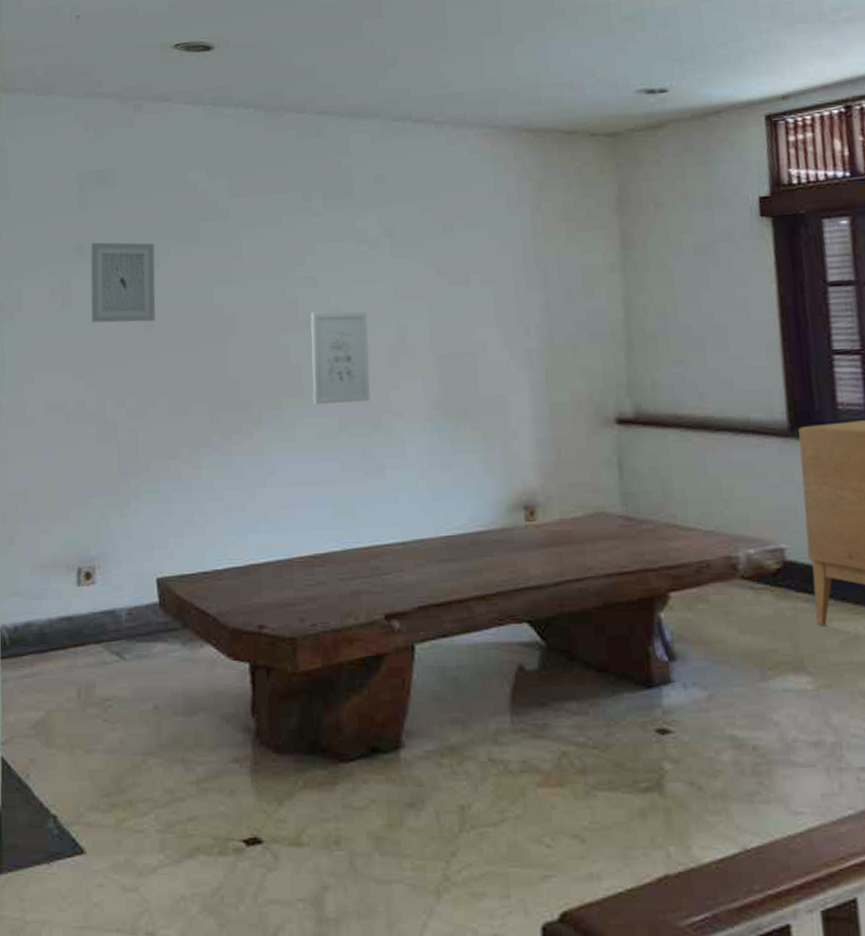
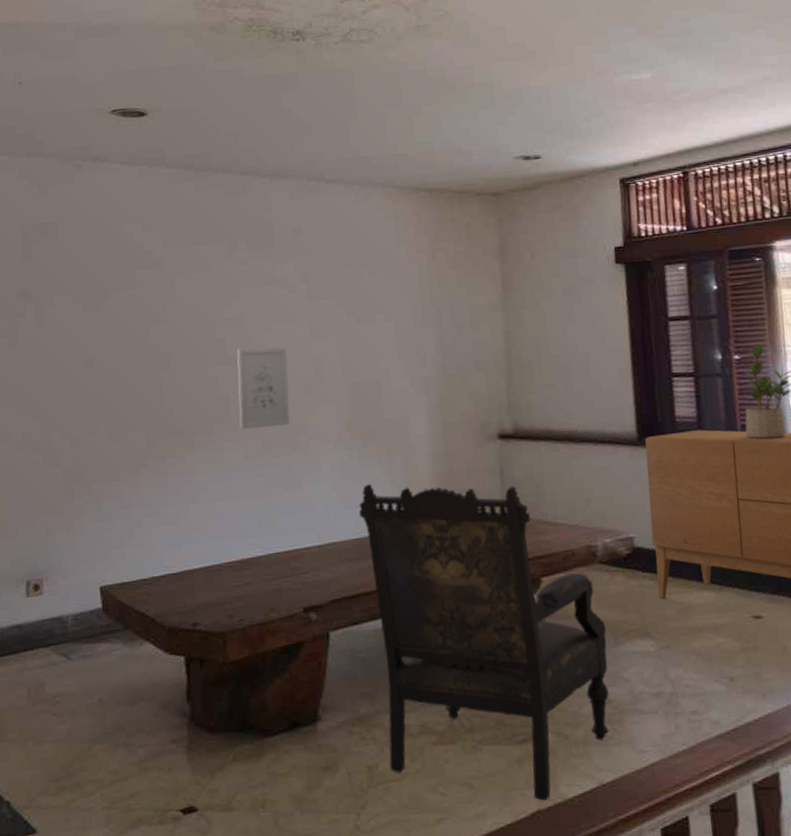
wall art: present [90,242,156,323] -> none [35,288,96,361]
armchair: none [449,473,755,864] -> present [358,484,609,801]

